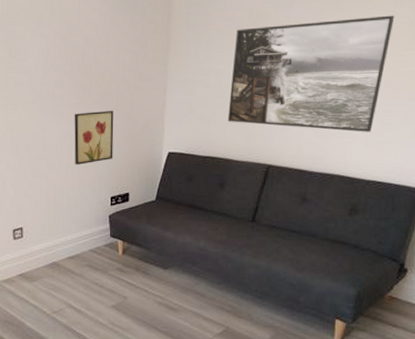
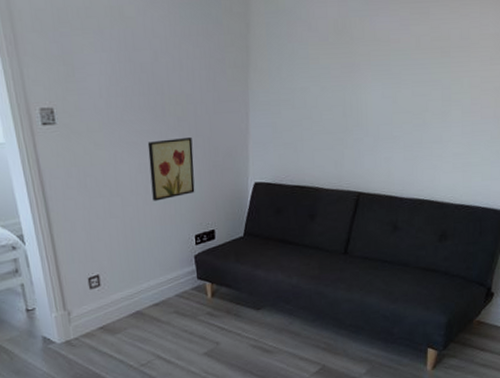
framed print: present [227,15,395,132] -> none [315,26,481,154]

